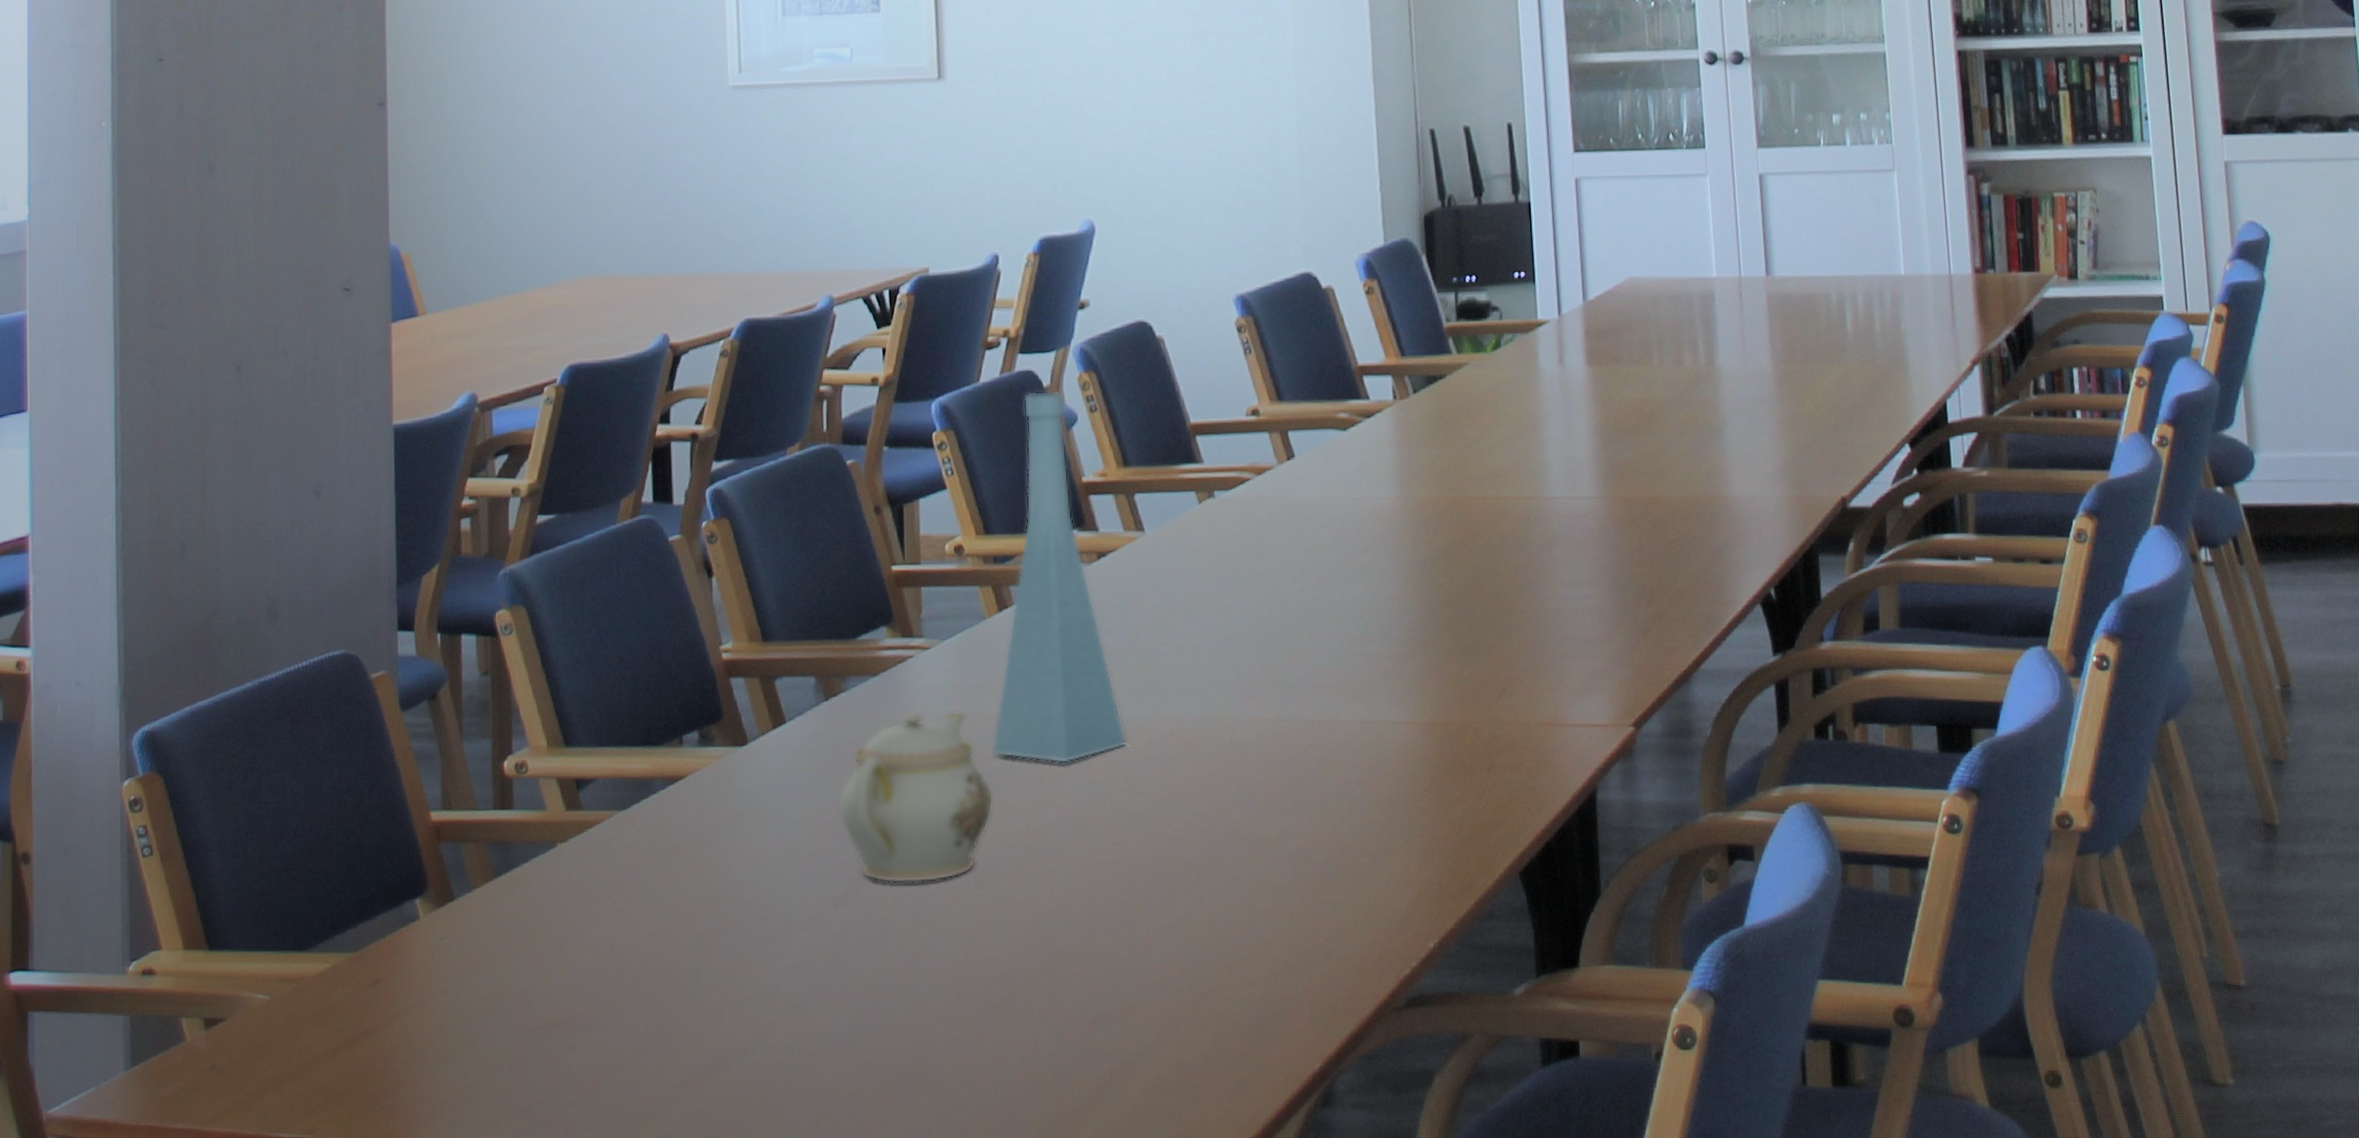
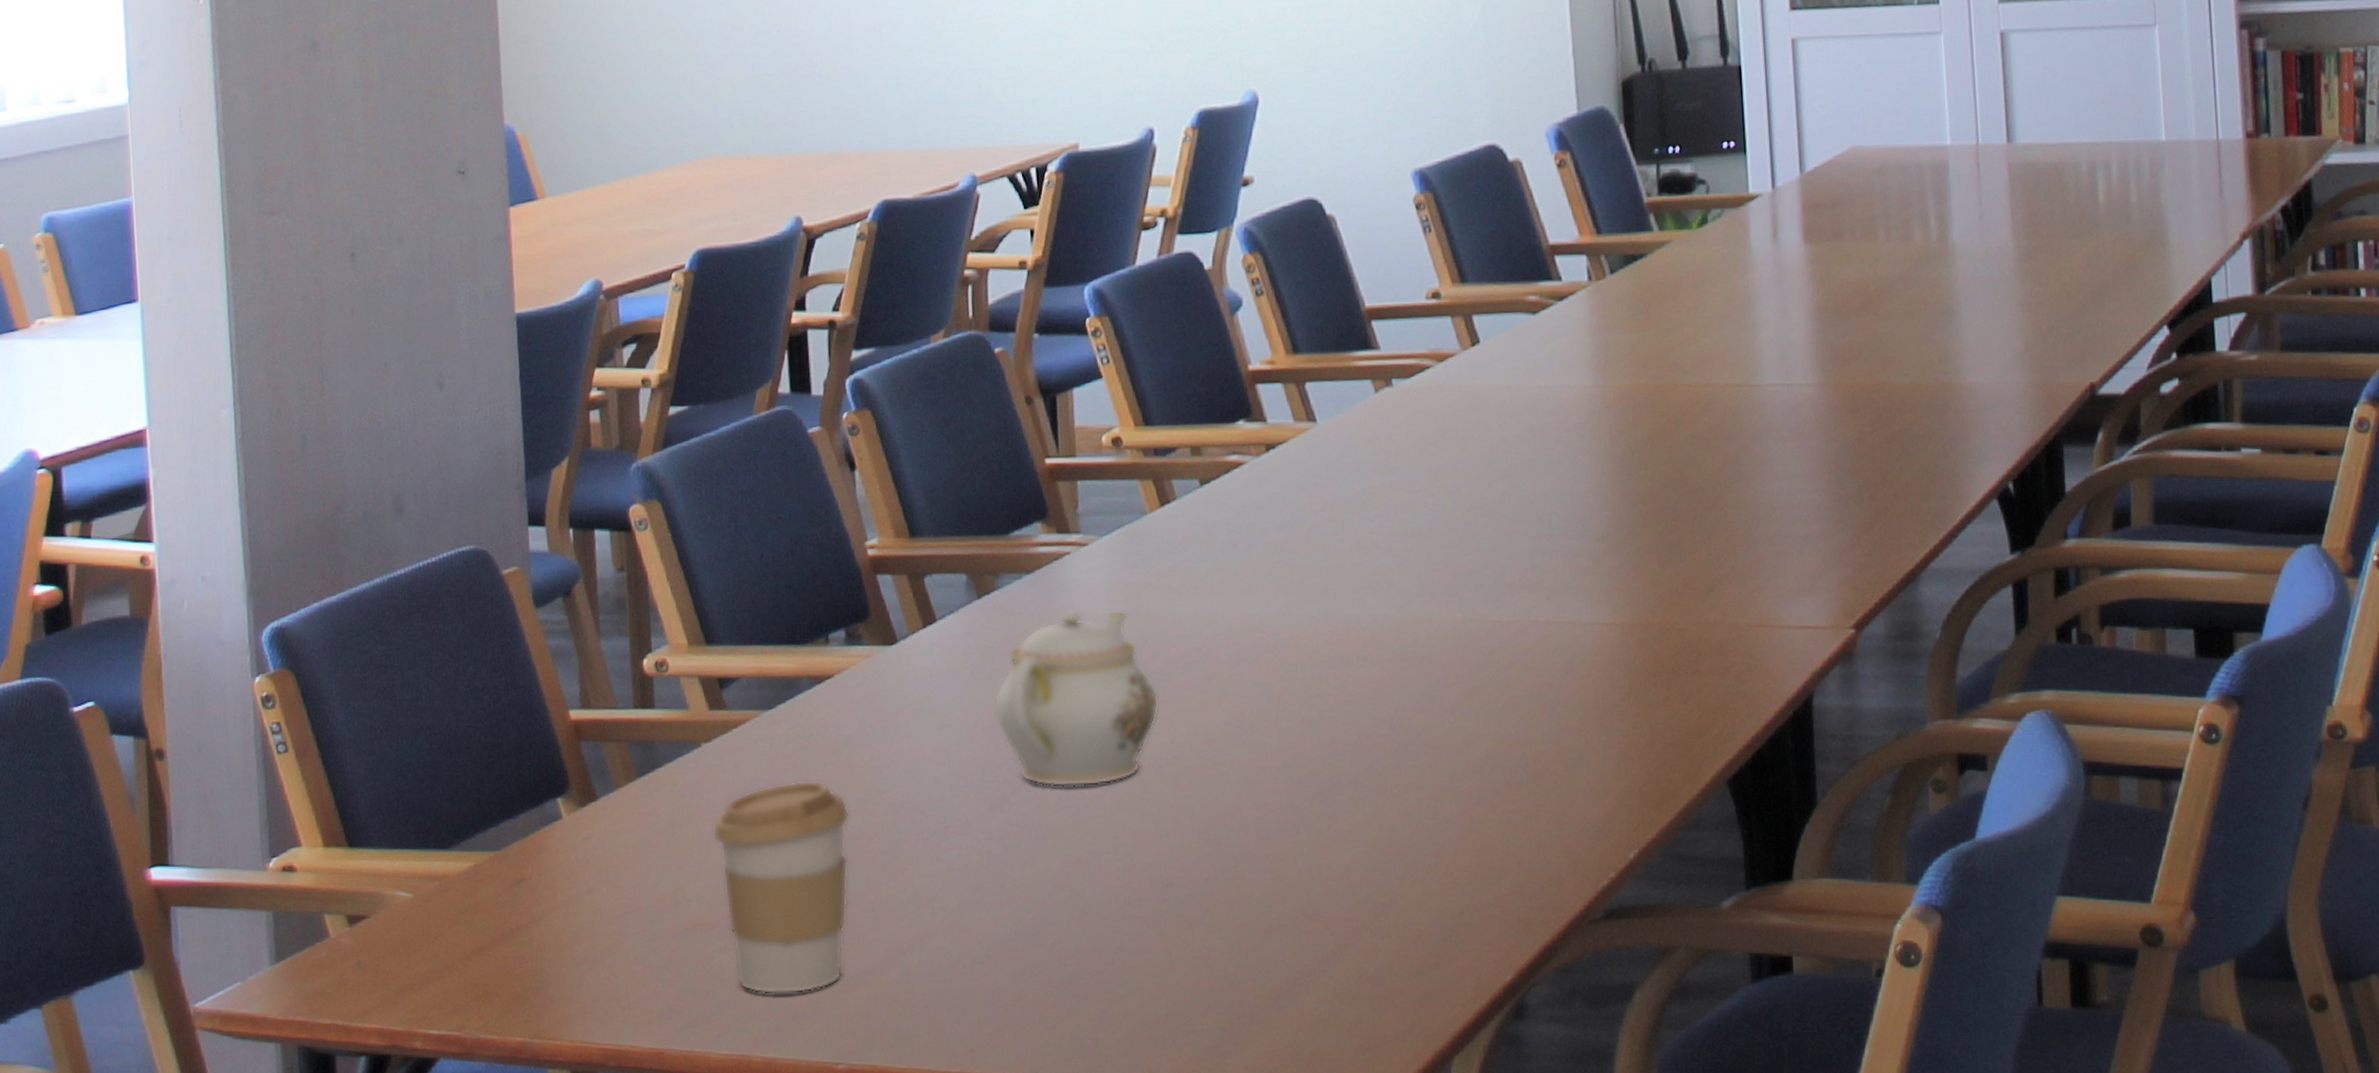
coffee cup: none [564,879,698,1092] -> present [712,780,850,994]
vase: present [991,390,1128,764] -> none [1154,273,1302,665]

